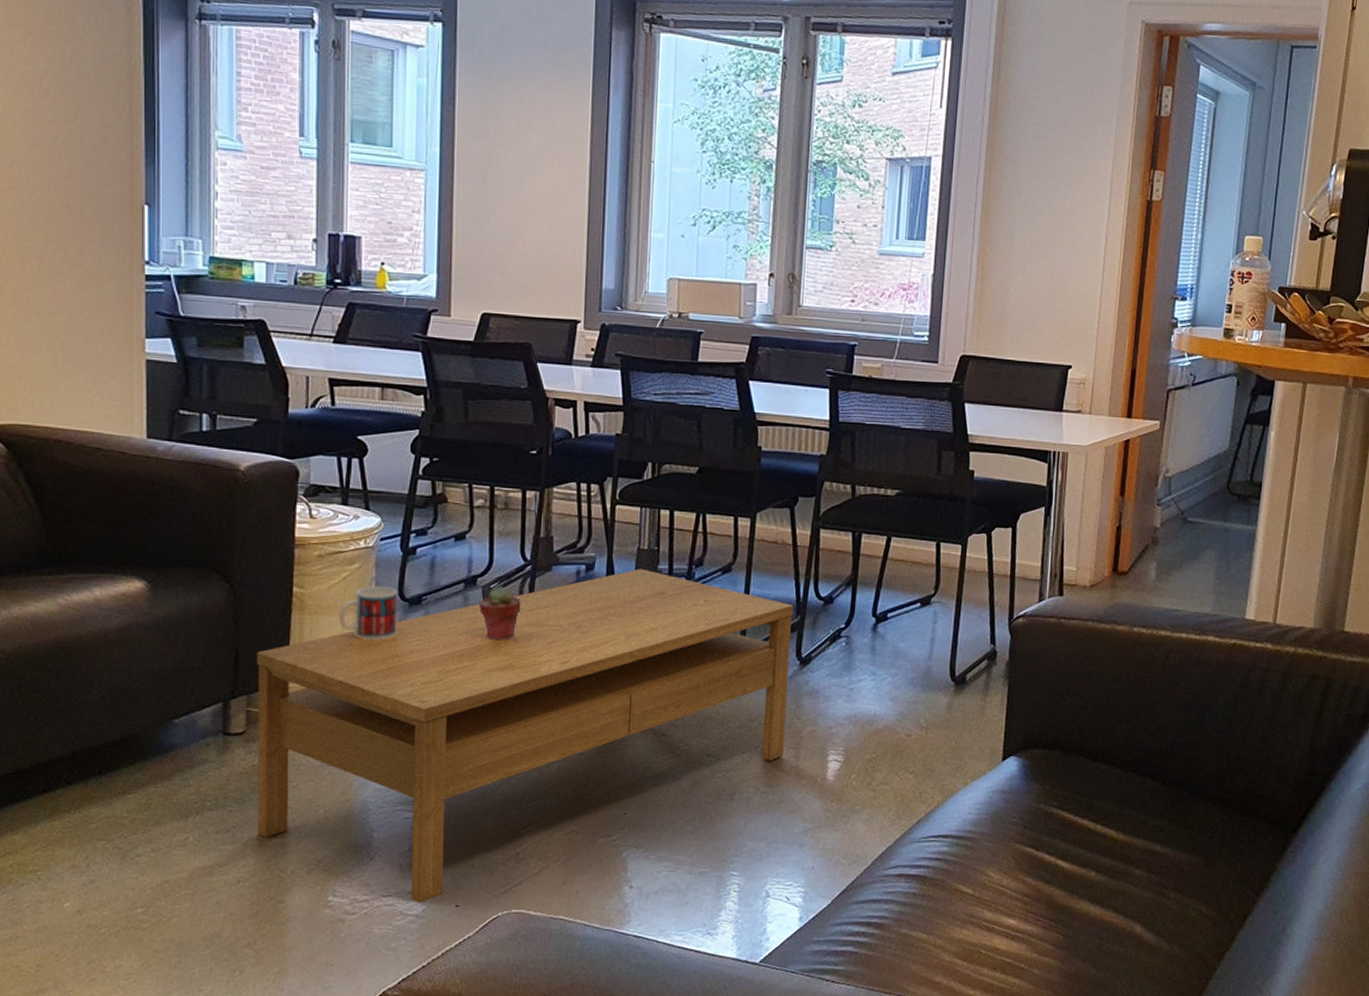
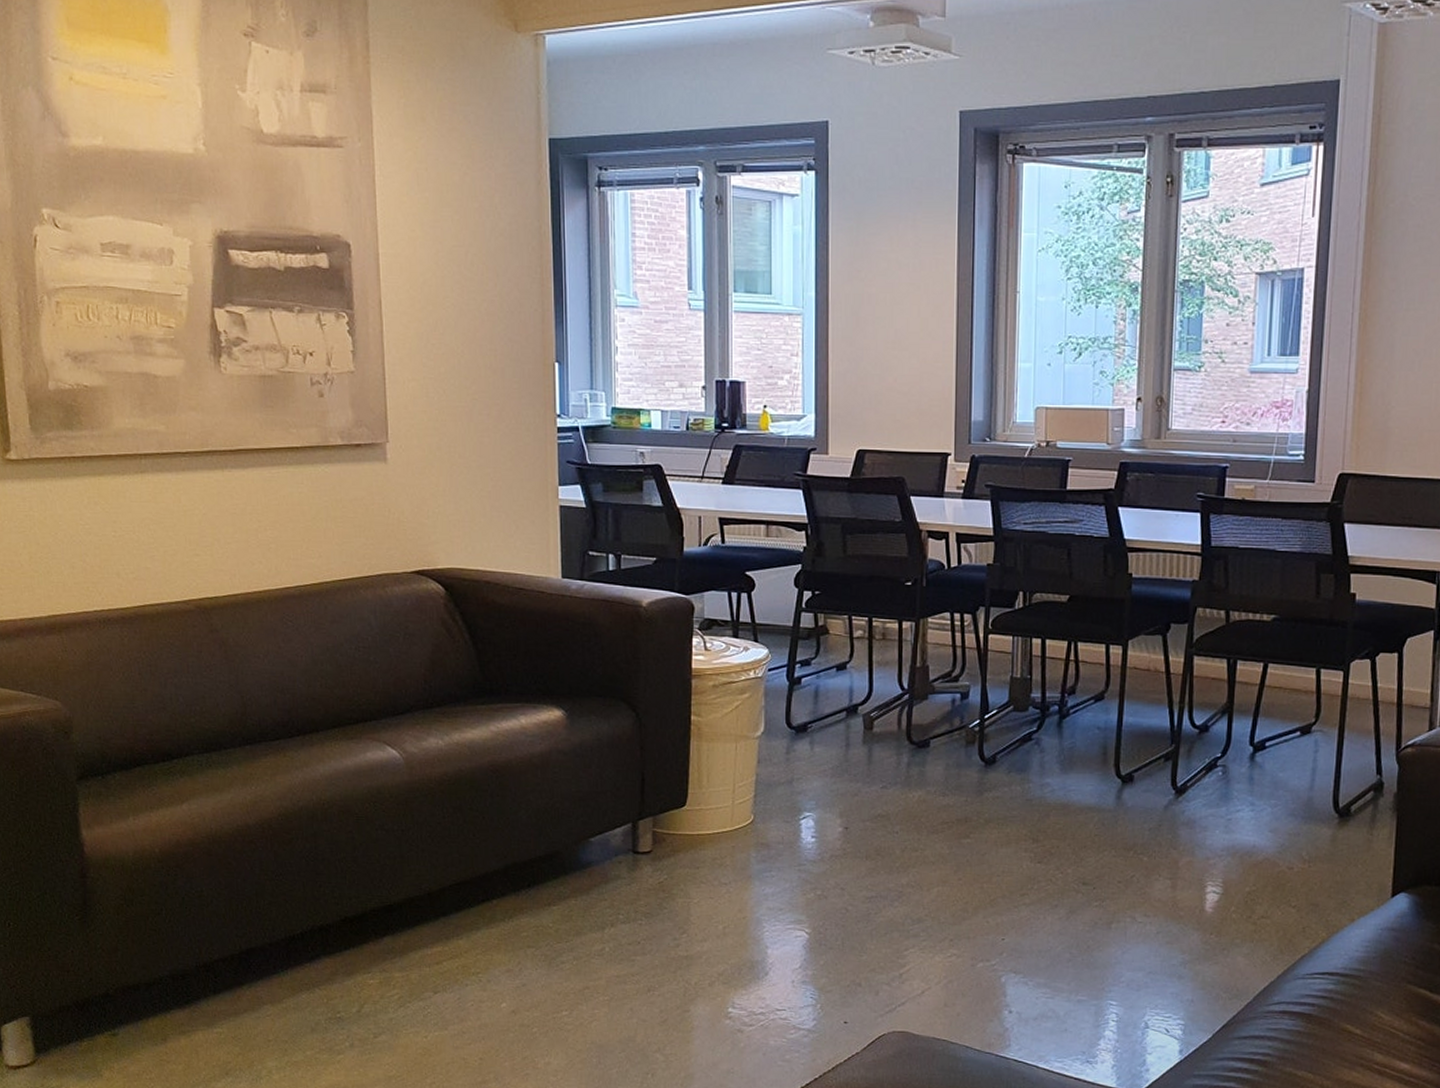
coffee table: present [256,568,793,903] -> none [660,697,1168,1018]
mug: present [338,585,398,640] -> none [732,713,785,766]
potted succulent: present [479,586,521,641] -> none [861,714,900,767]

